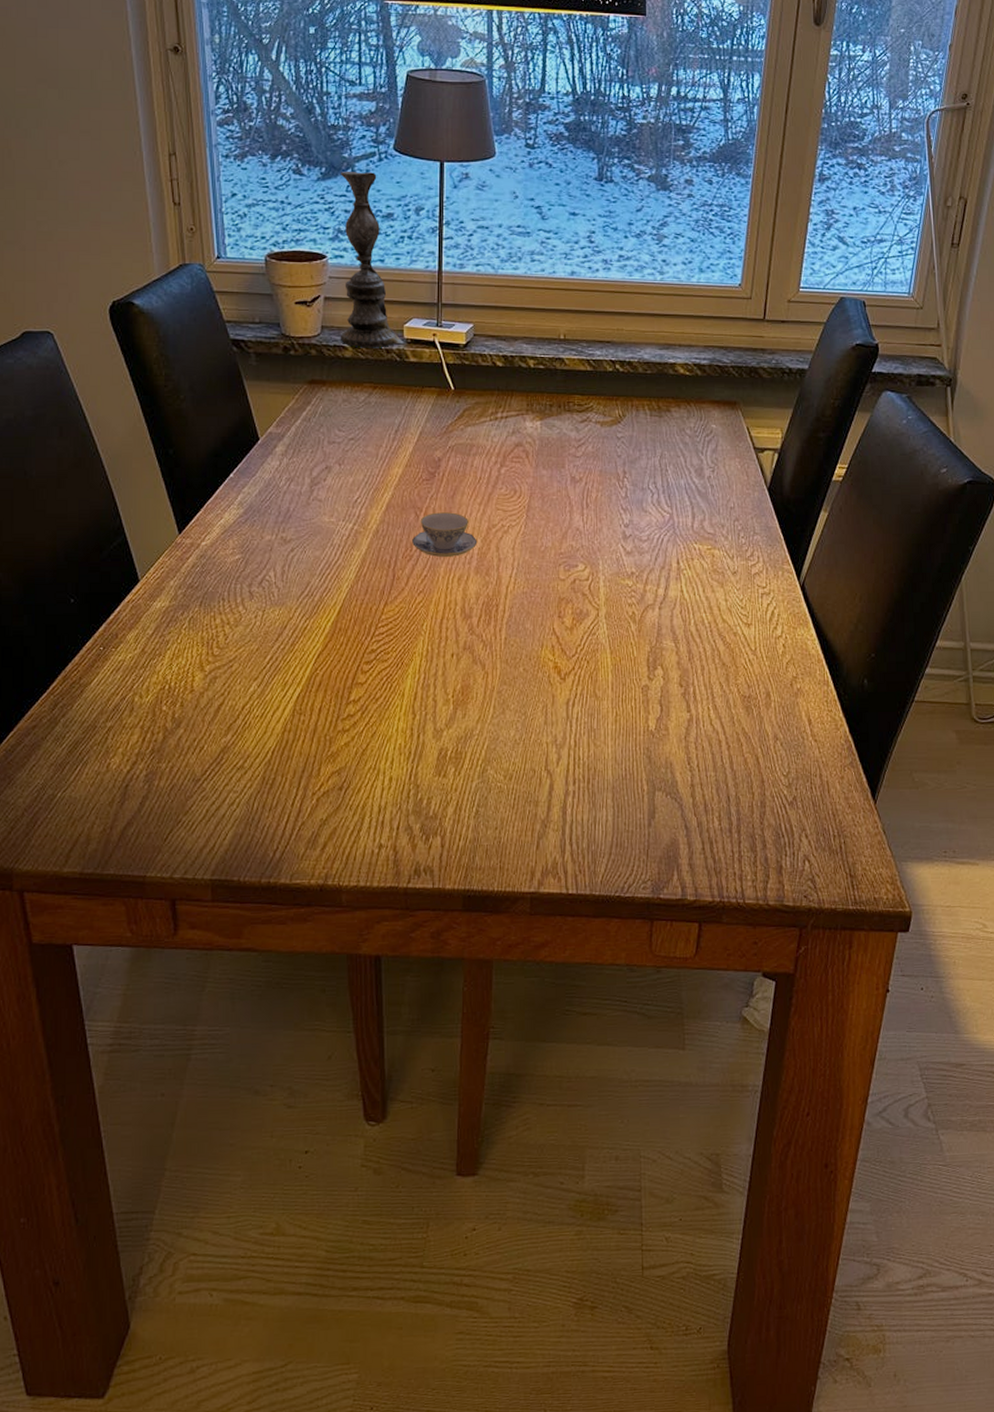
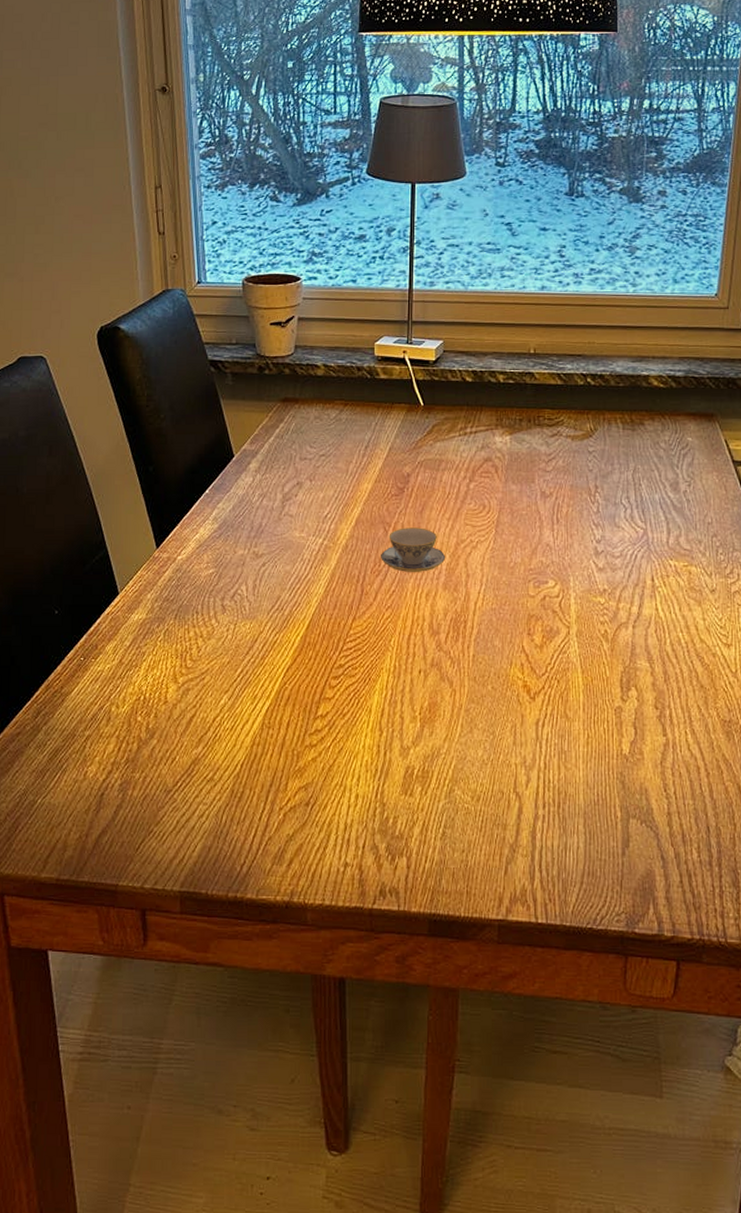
candlestick: present [340,170,404,348] -> none [312,195,375,366]

